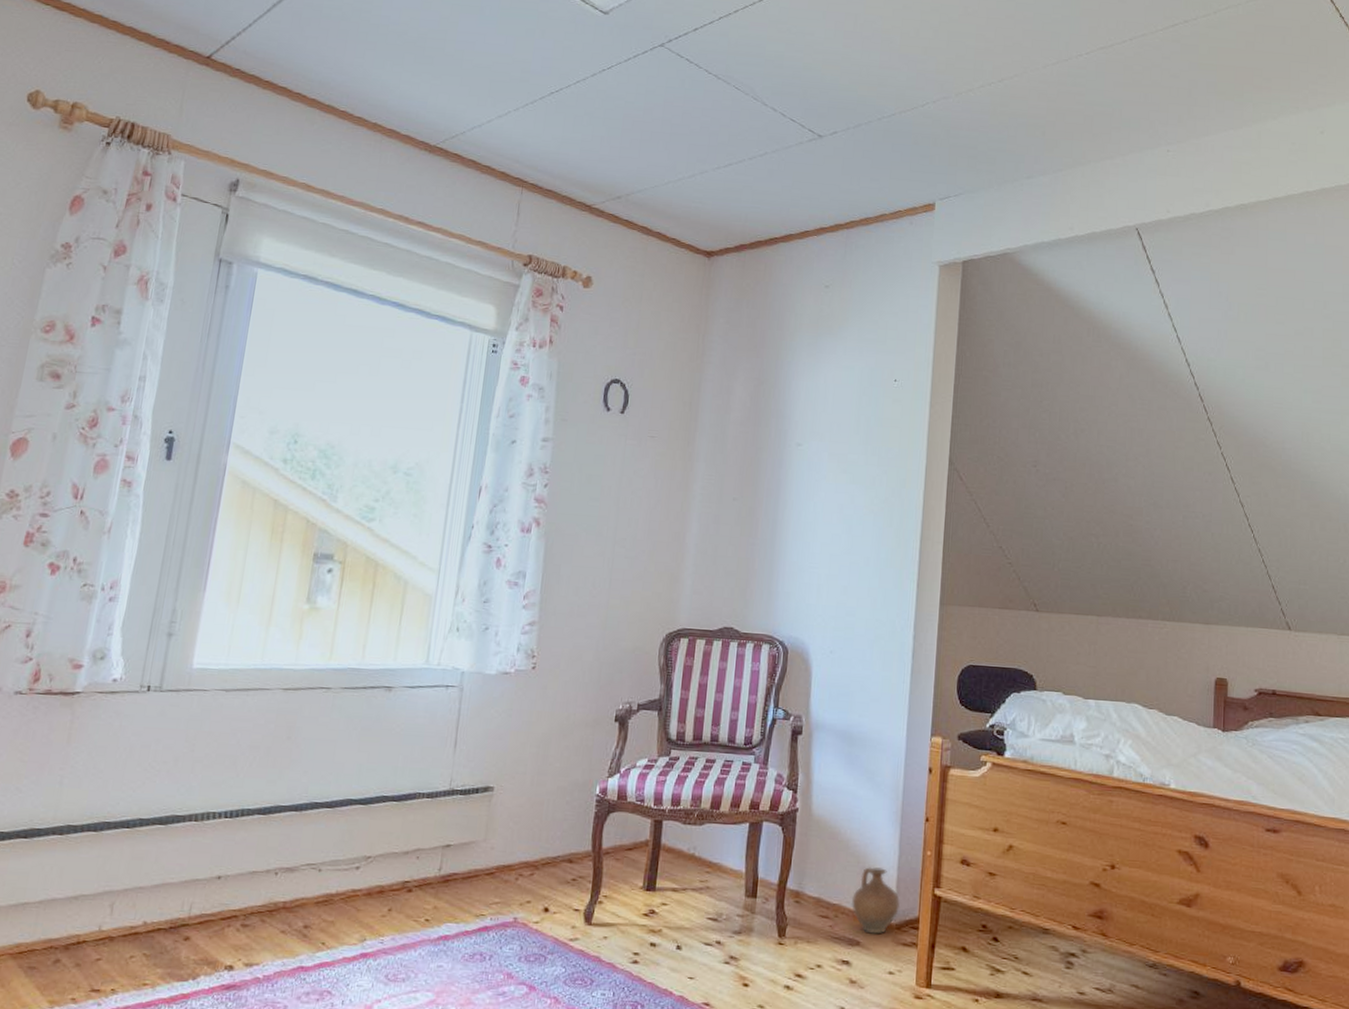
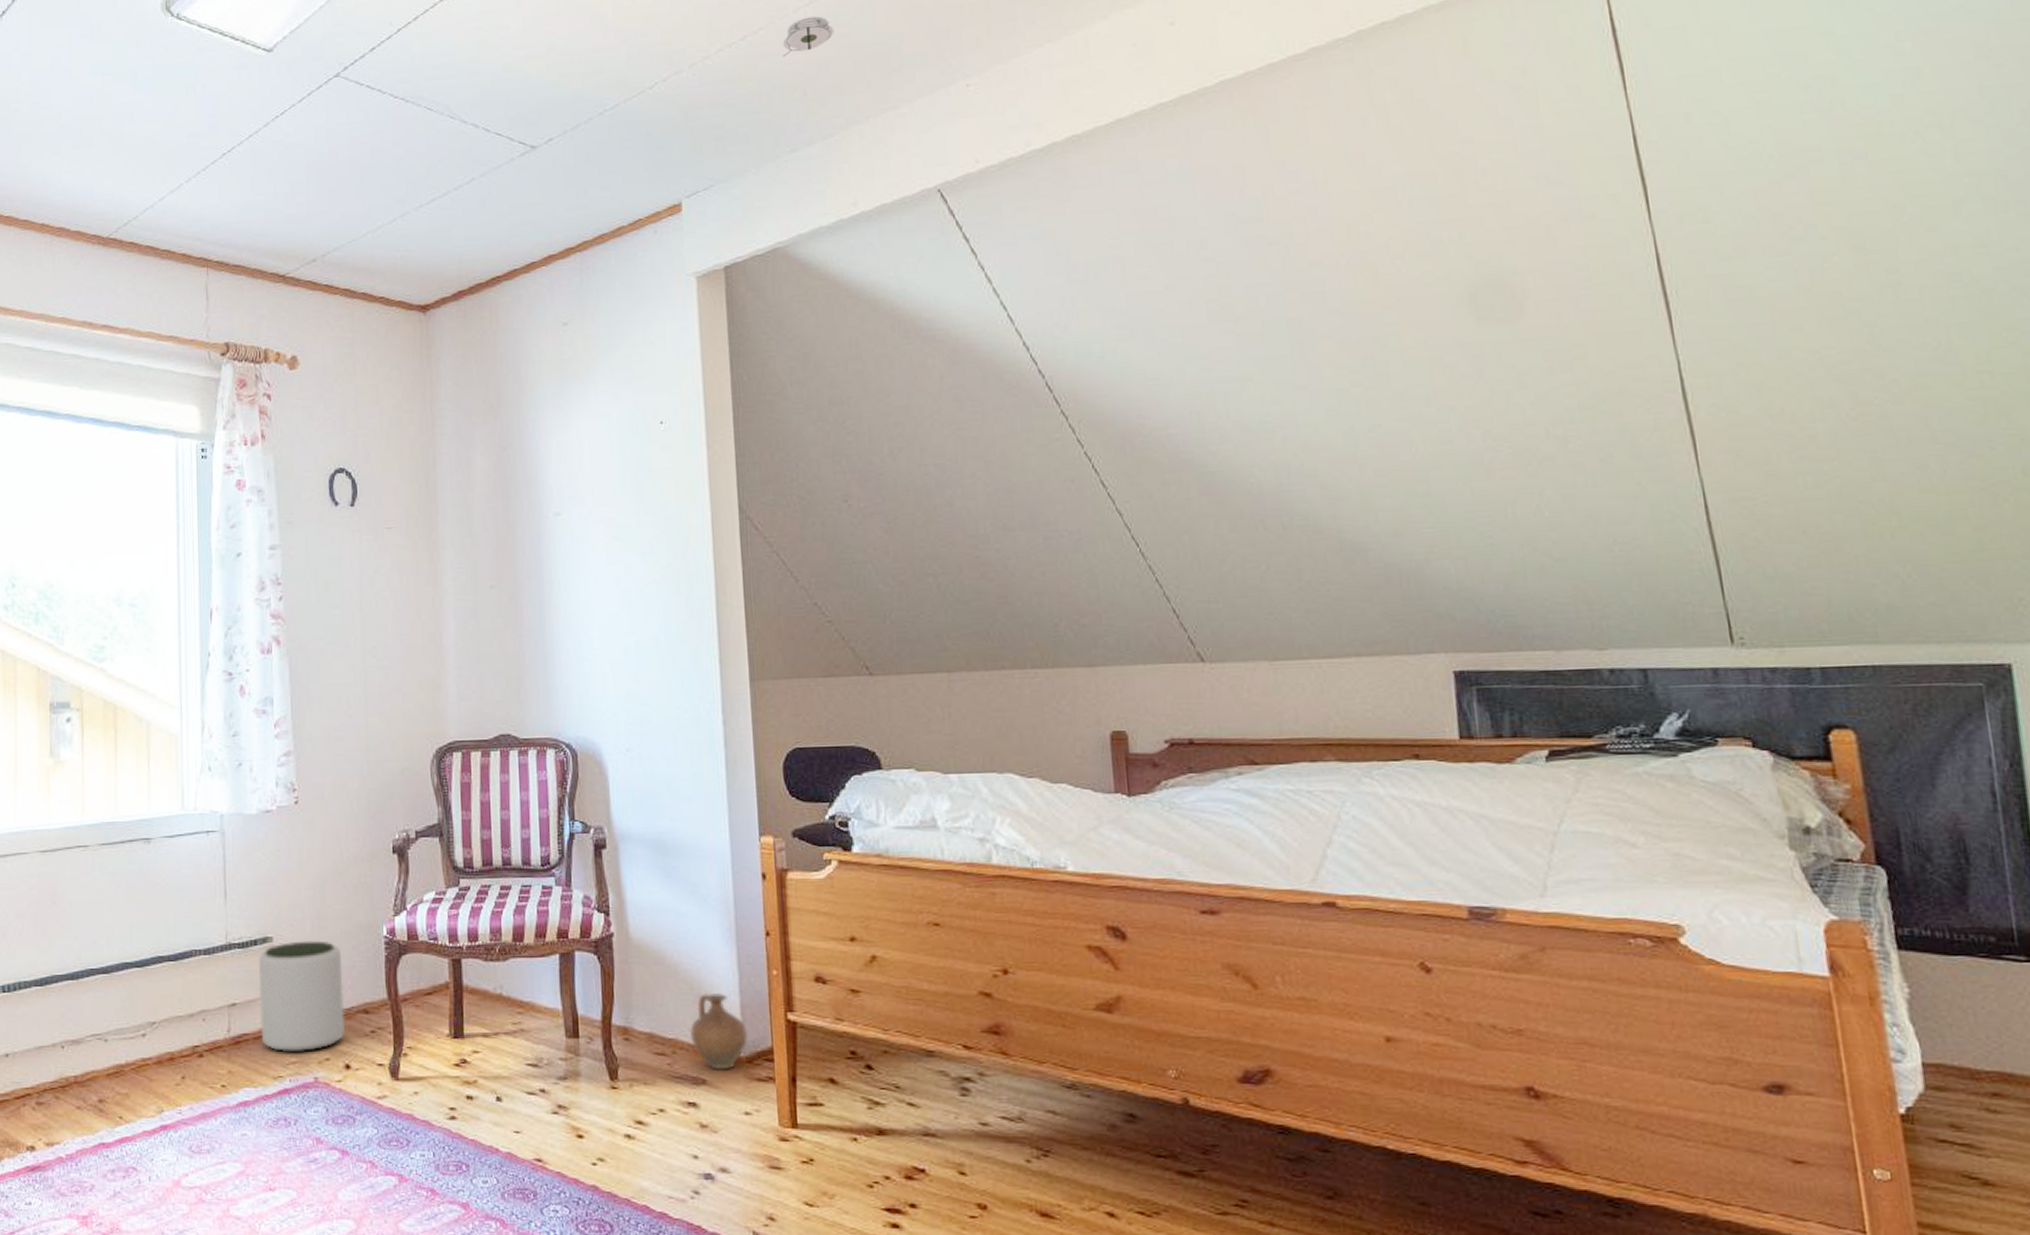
plant pot: none [469,792,555,894] -> present [258,940,346,1051]
smoke detector: none [1030,73,1073,102] -> present [782,16,834,58]

